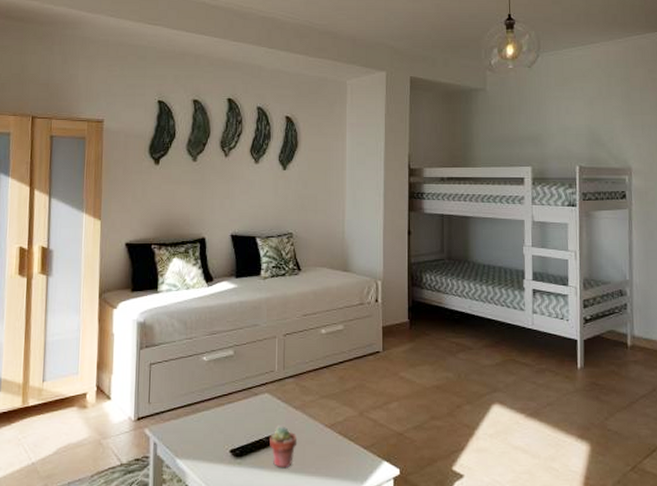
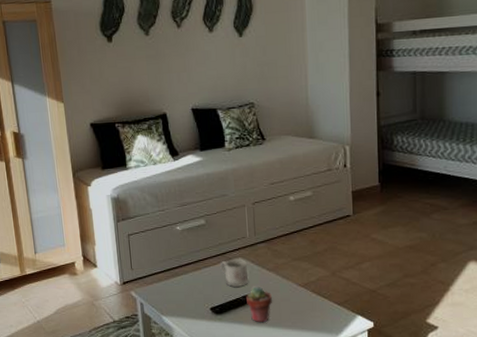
mug: none [245,396,273,427] -> present [220,260,248,288]

